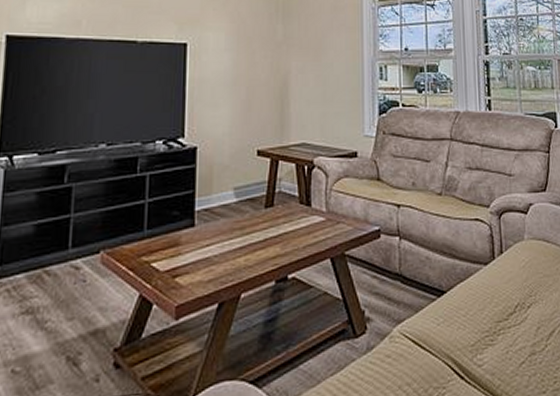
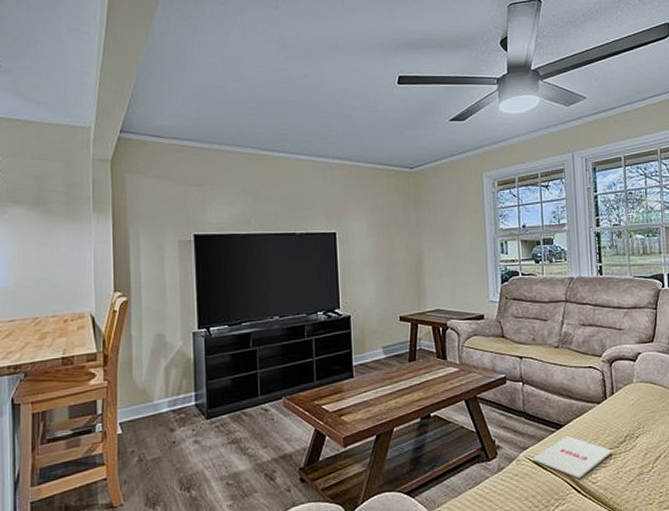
magazine: none [408,305,501,360] -> present [532,436,612,479]

